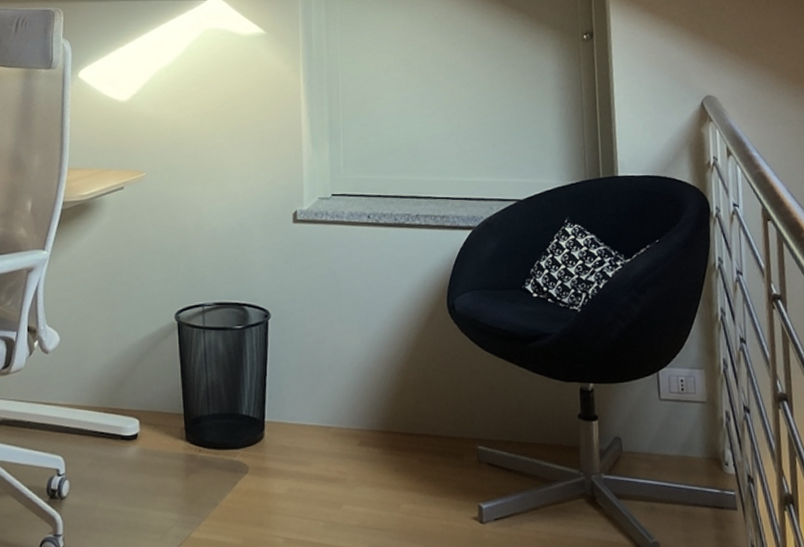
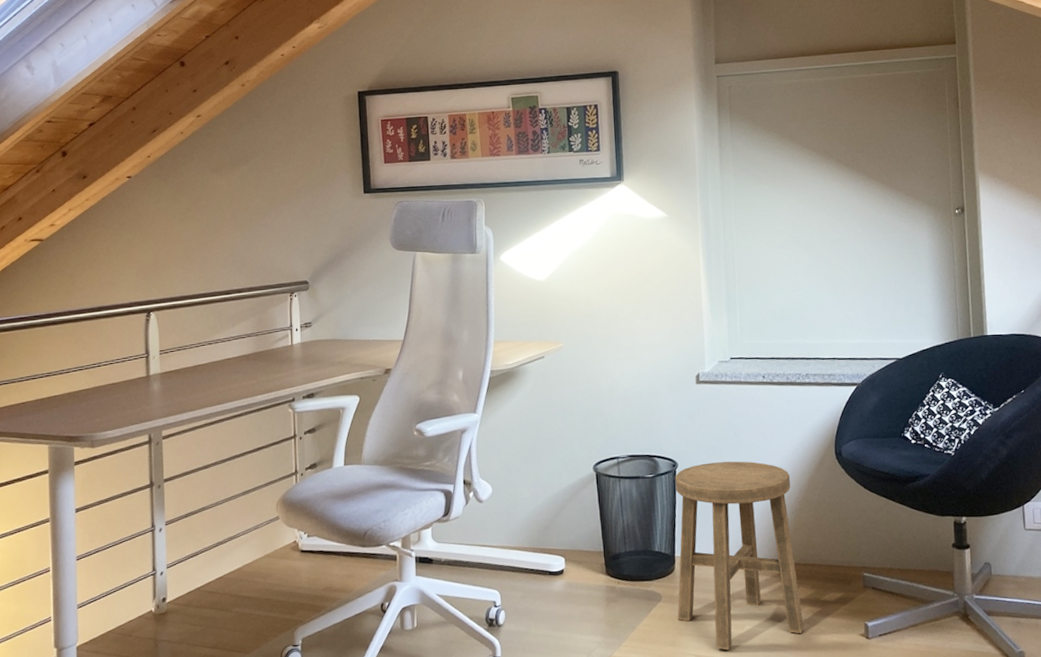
stool: none [266,313,410,533] -> present [675,461,804,651]

